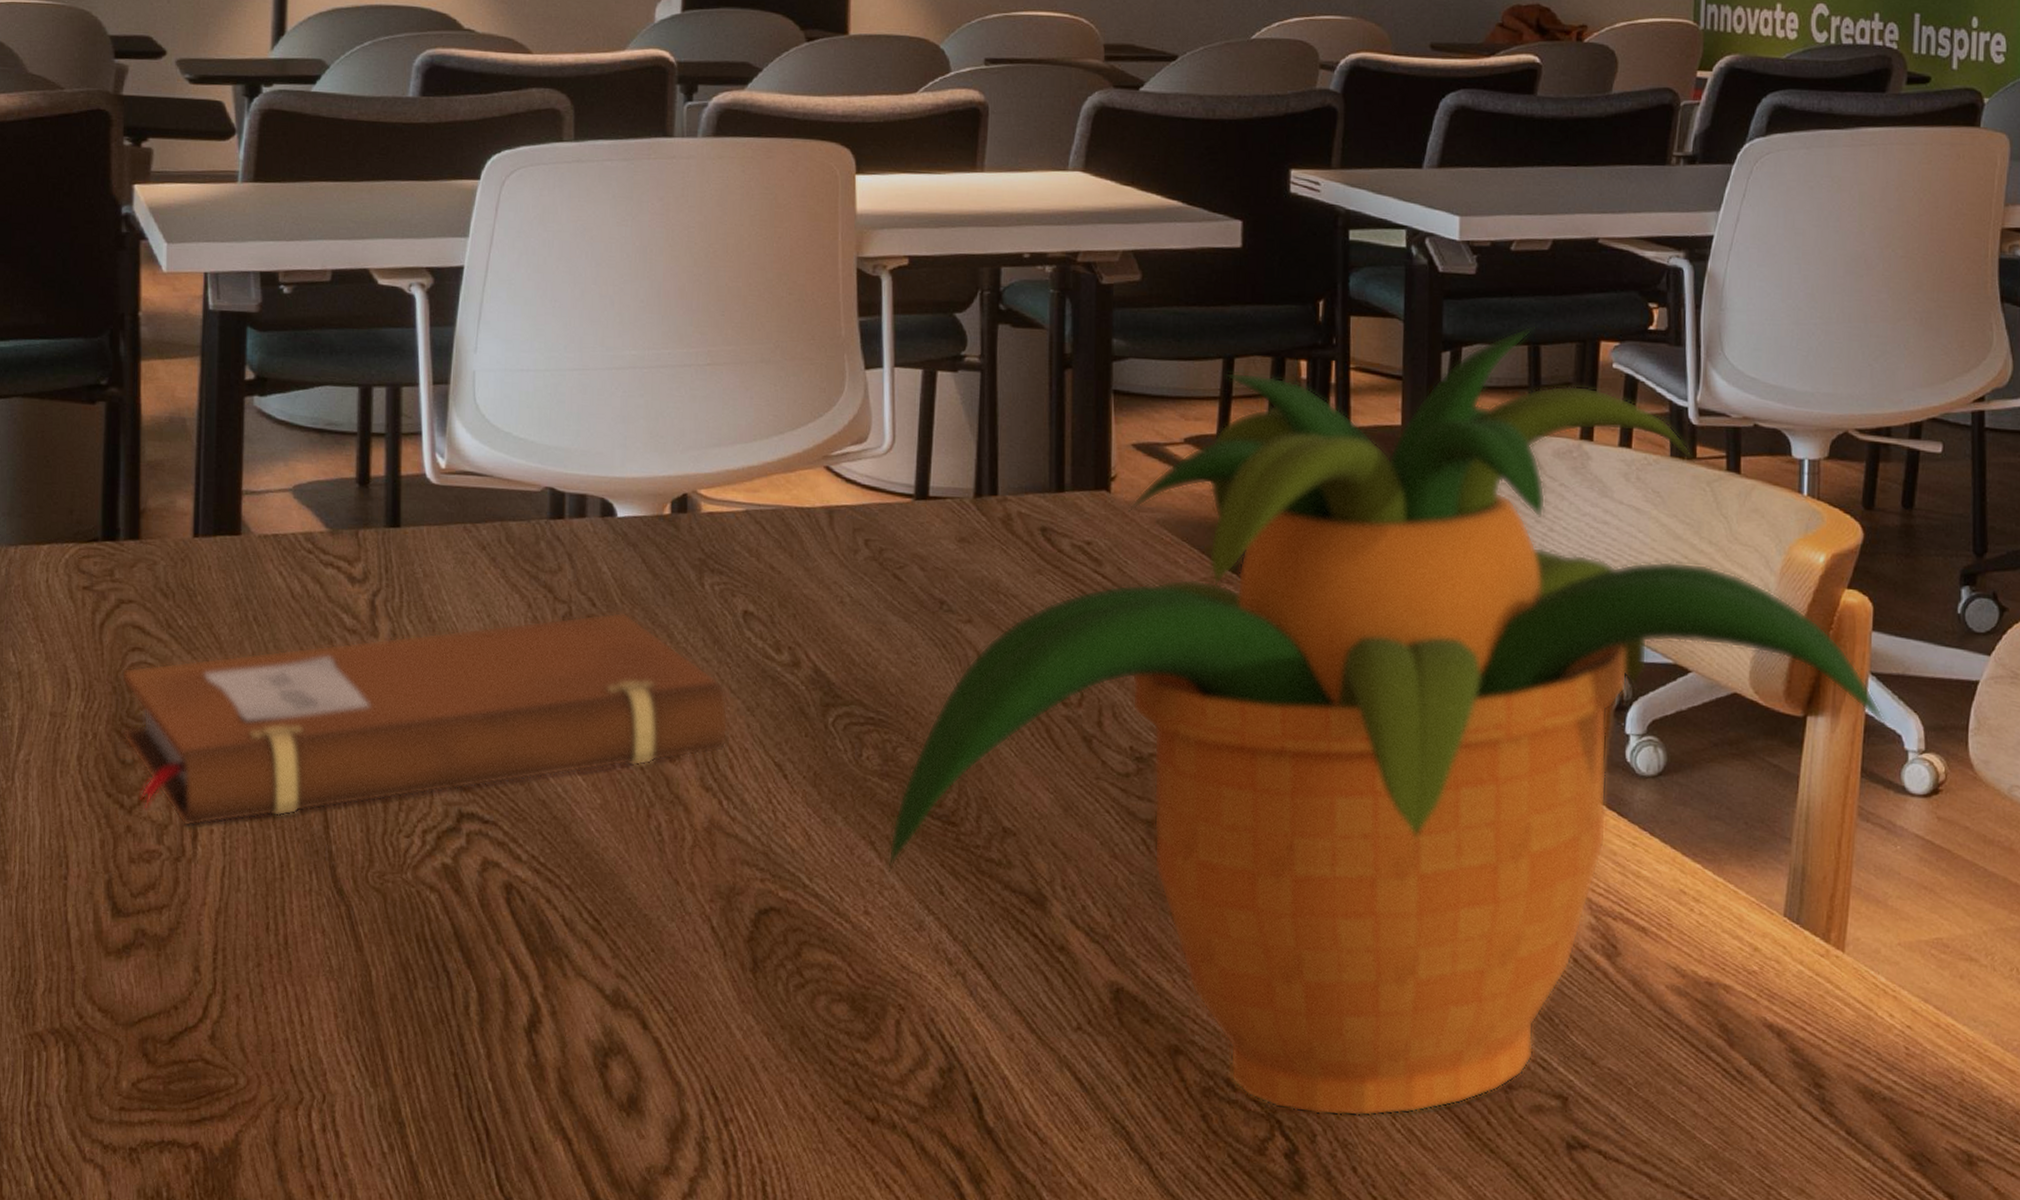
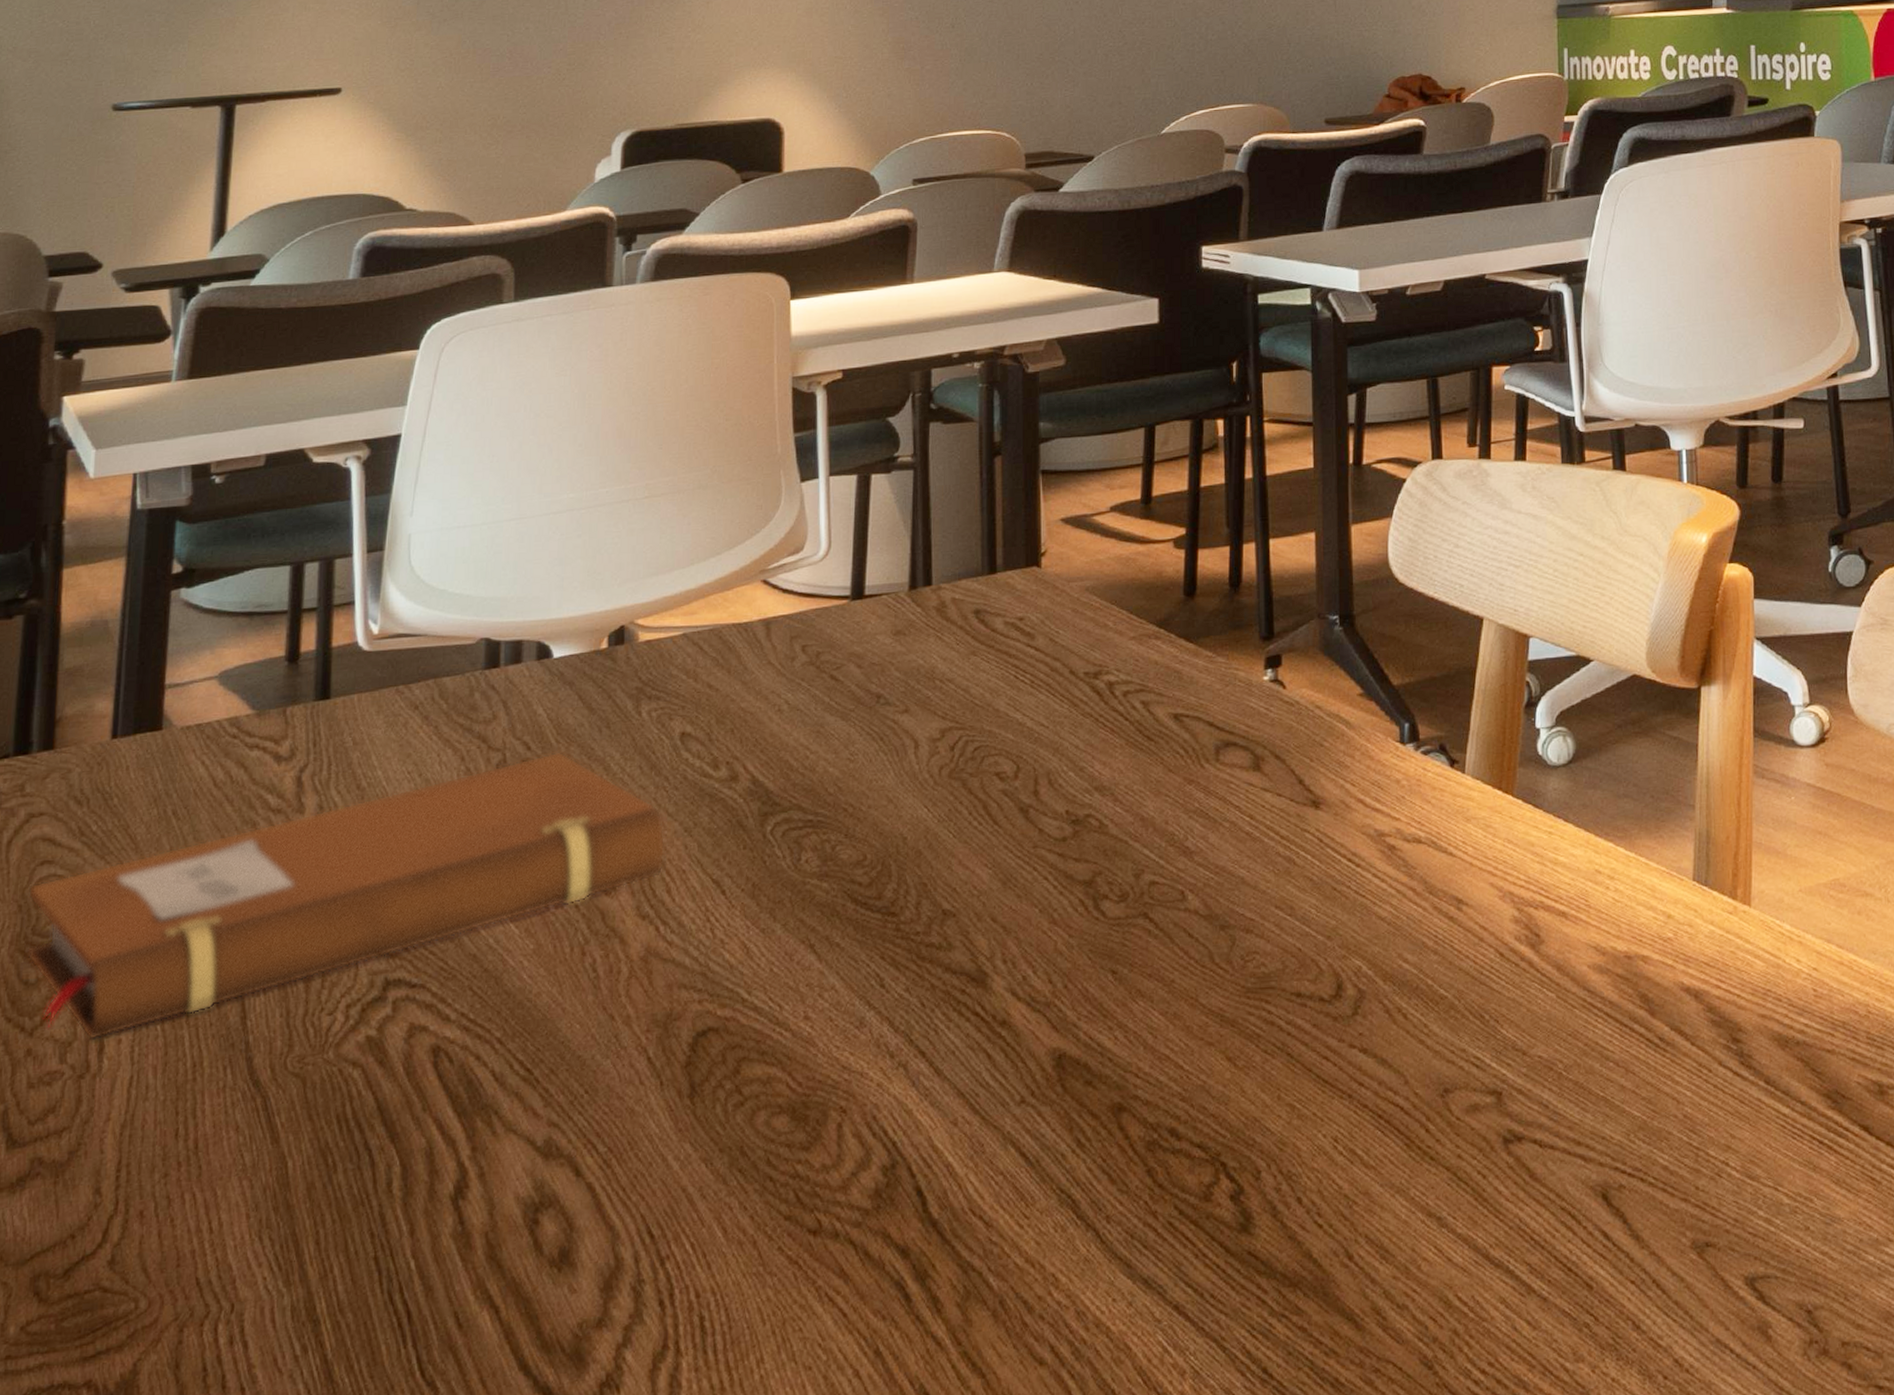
potted plant: present [888,325,1887,1117] -> none [828,359,1774,1151]

